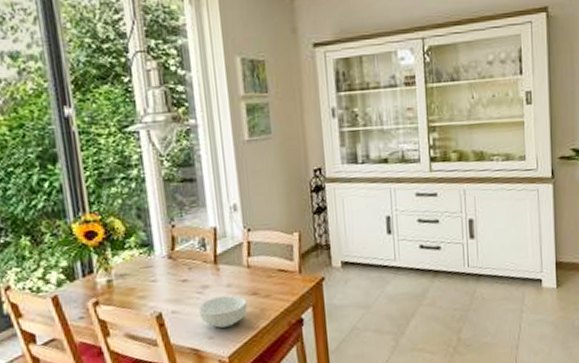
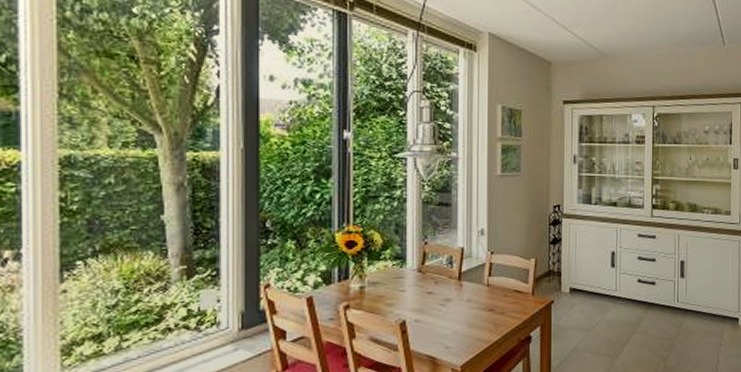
cereal bowl: present [198,295,247,328] -> none [439,310,483,339]

